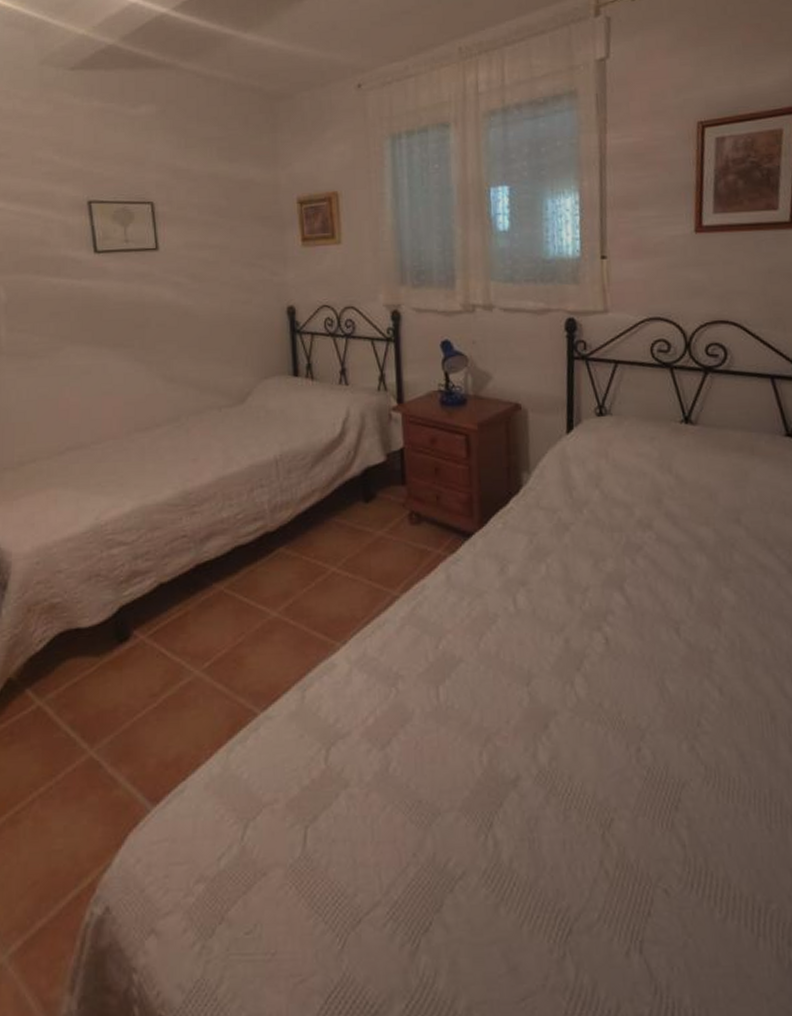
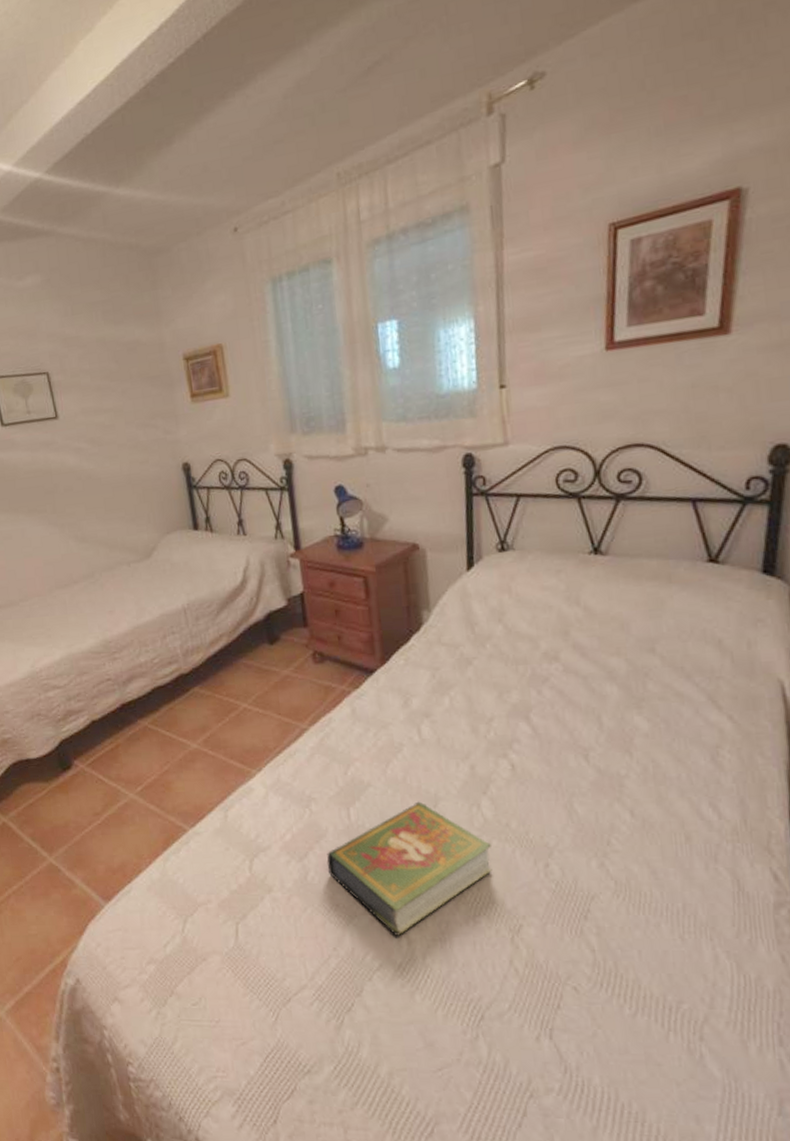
book: none [411,678,584,838] -> present [326,801,492,937]

